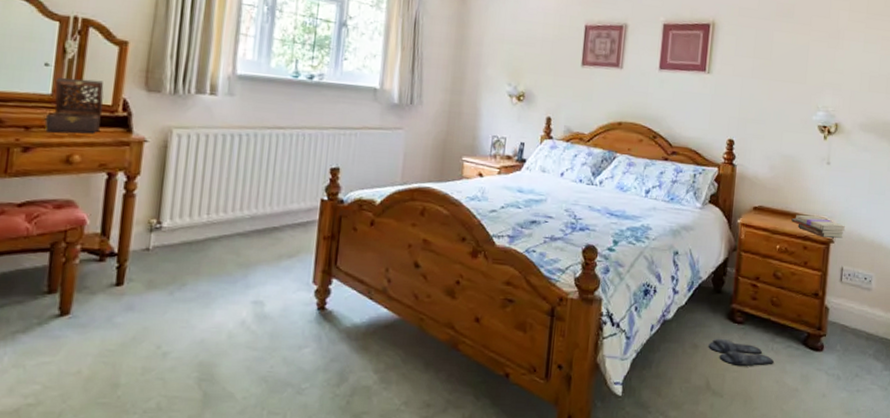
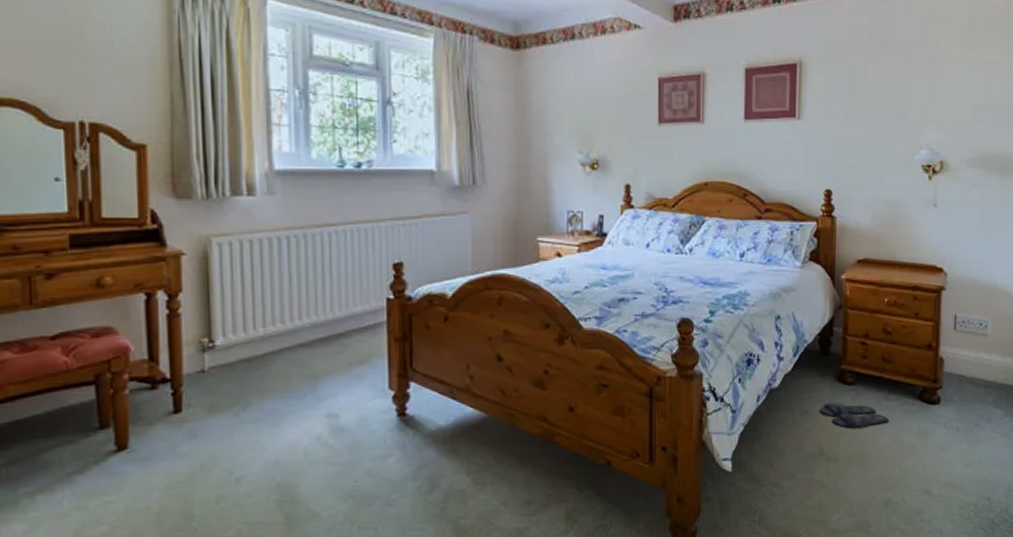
jewelry box: present [45,78,104,135] -> none [67,192,130,256]
books: present [791,214,845,238] -> none [899,263,956,286]

